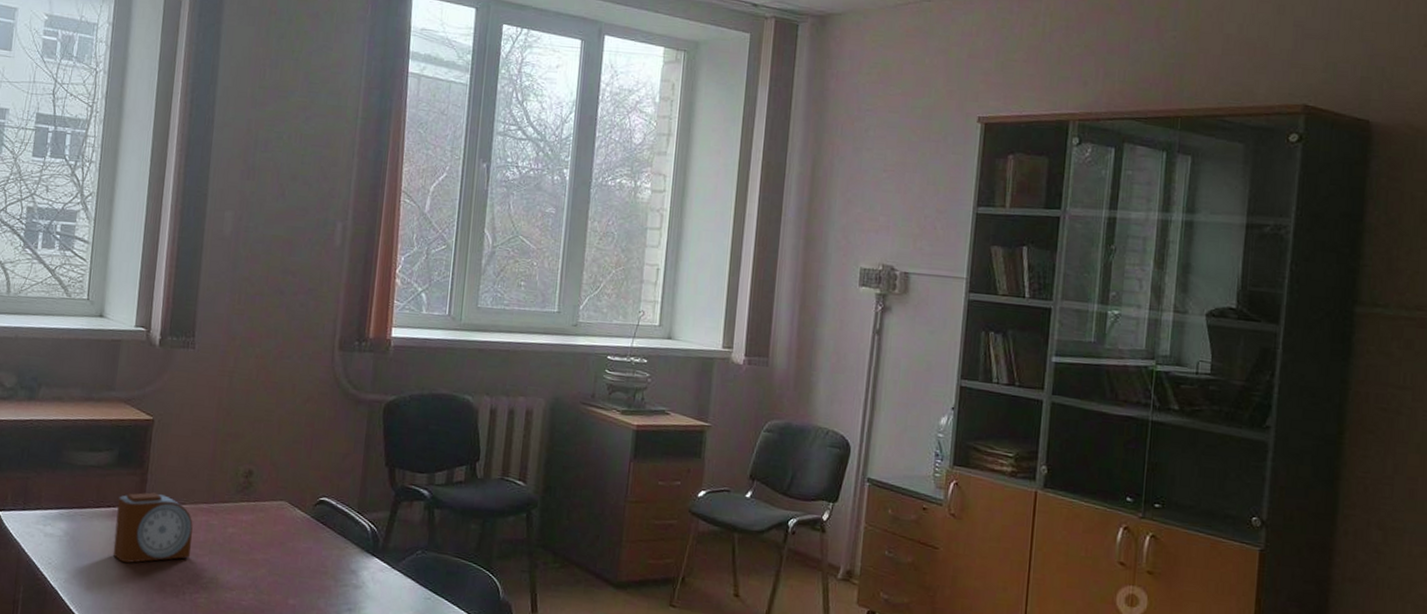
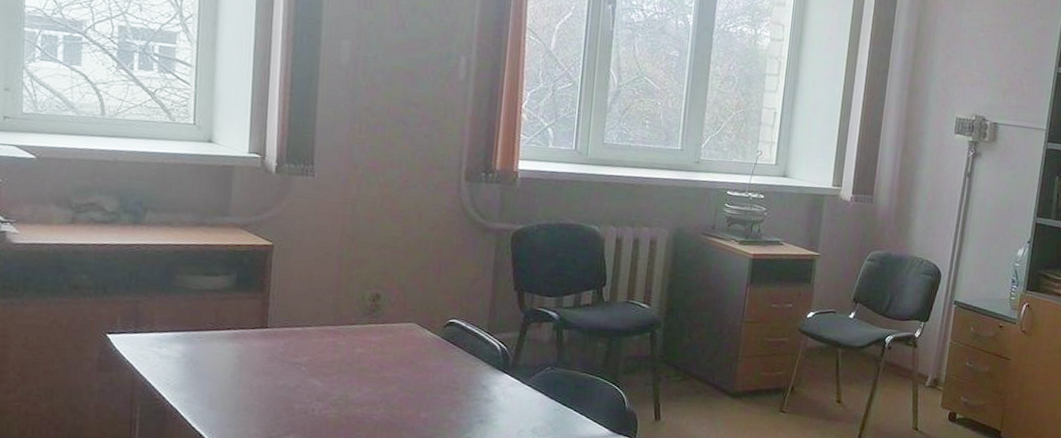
alarm clock: present [112,492,193,563] -> none [235,315,320,383]

